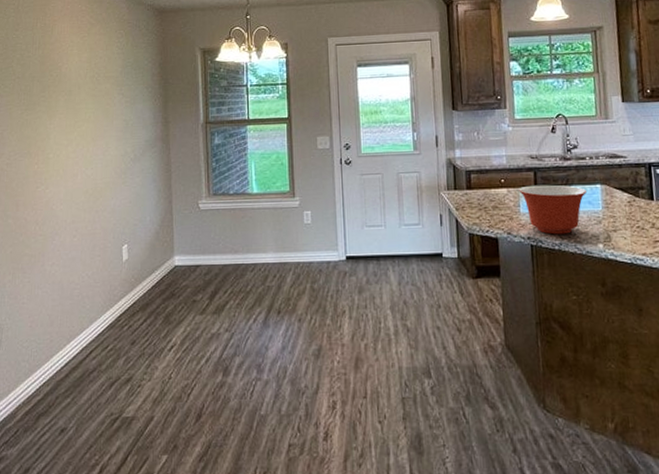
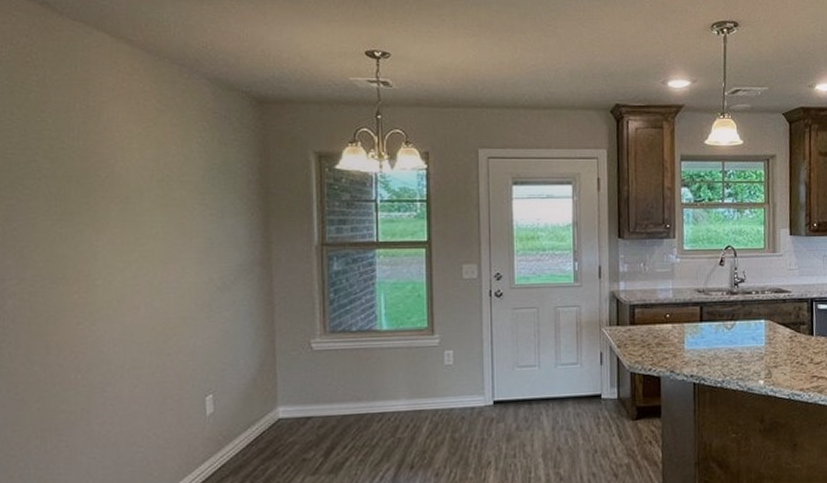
mixing bowl: present [519,184,586,235] -> none [684,320,751,372]

